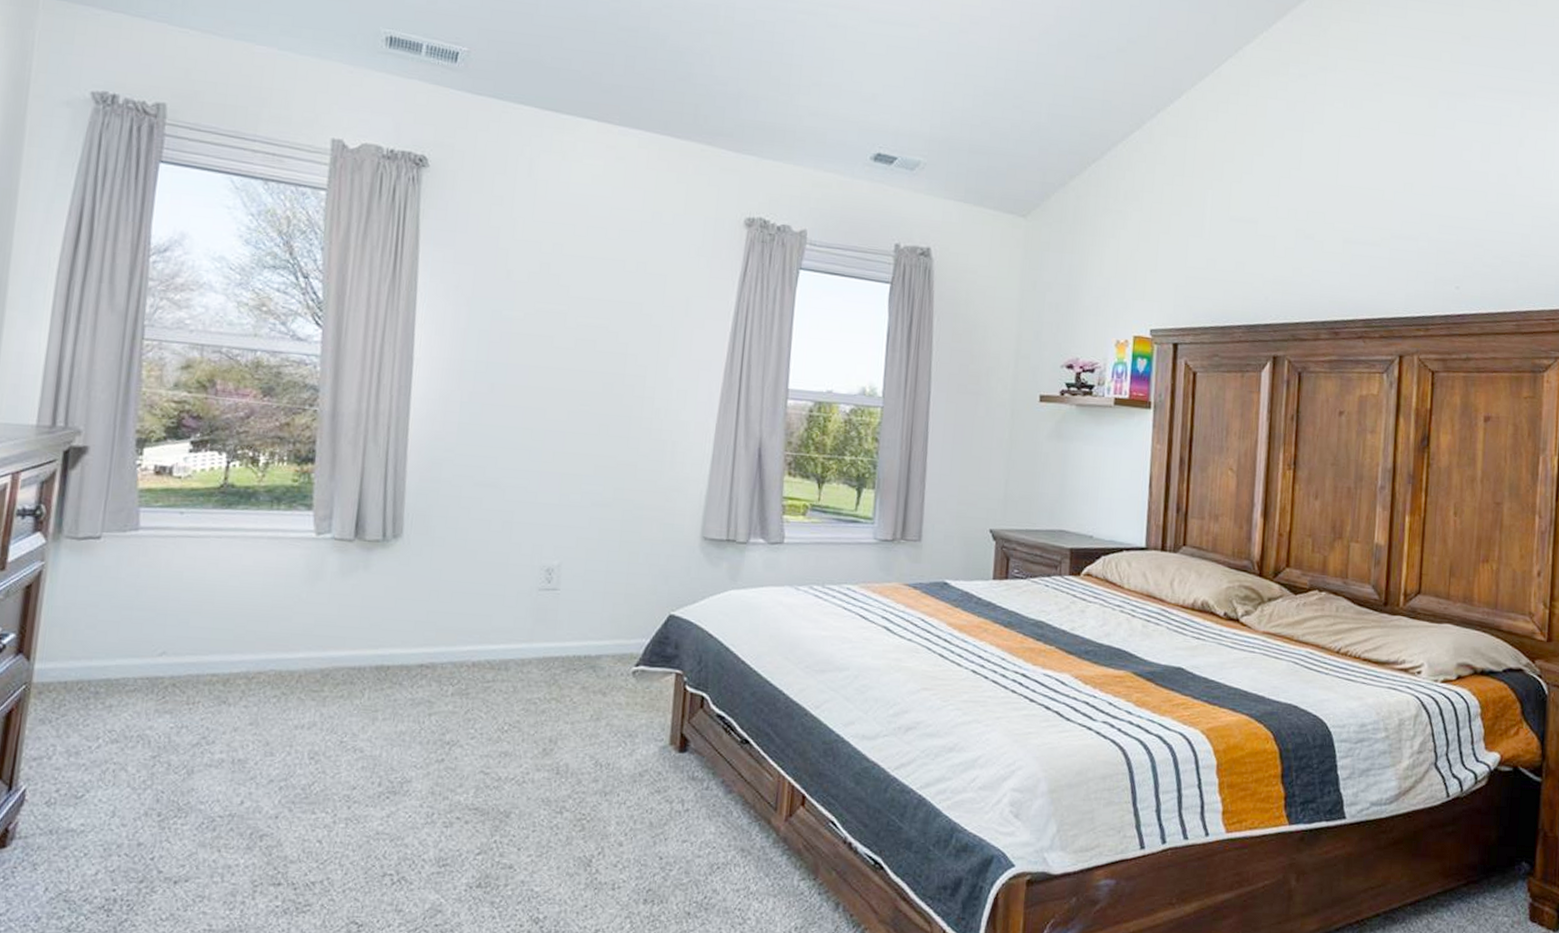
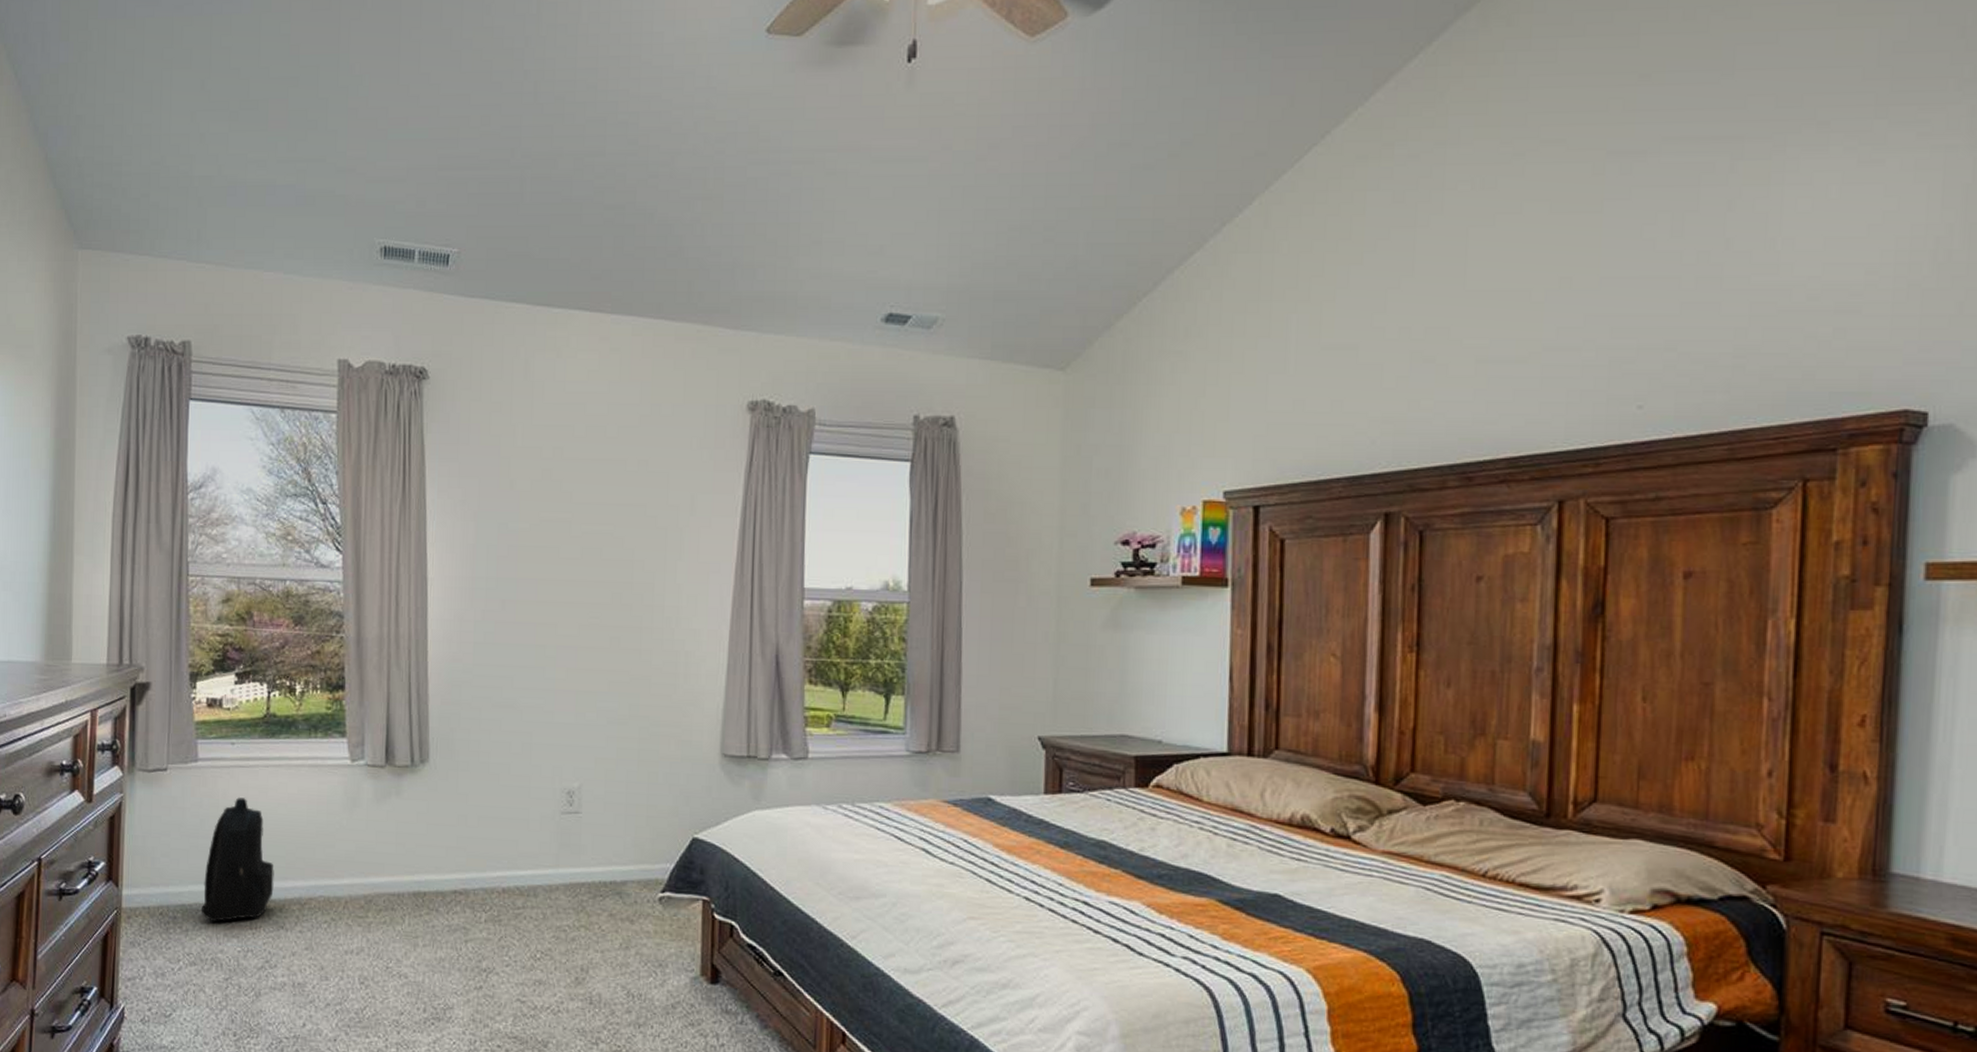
backpack: none [129,568,220,698] -> present [201,797,274,923]

